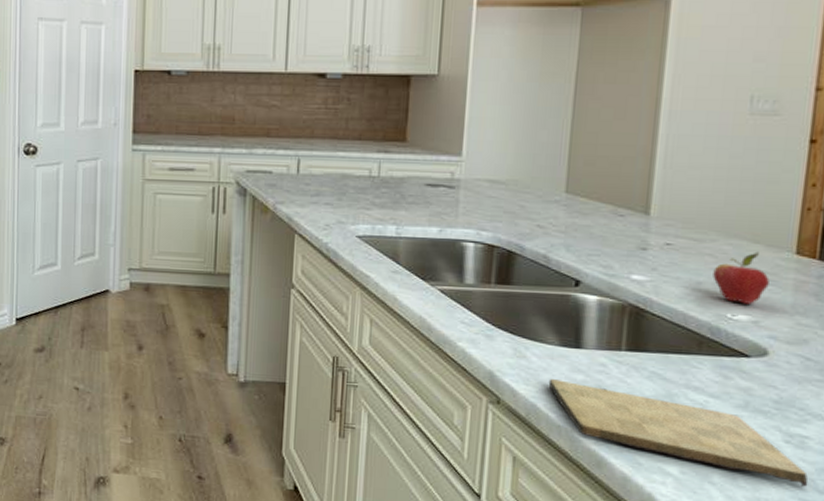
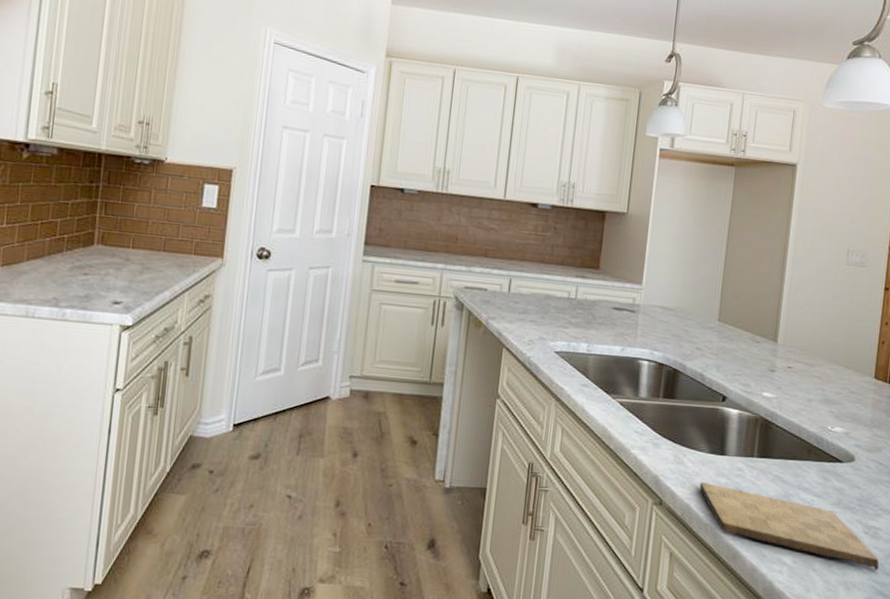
fruit: present [713,251,769,304] -> none [819,375,857,419]

